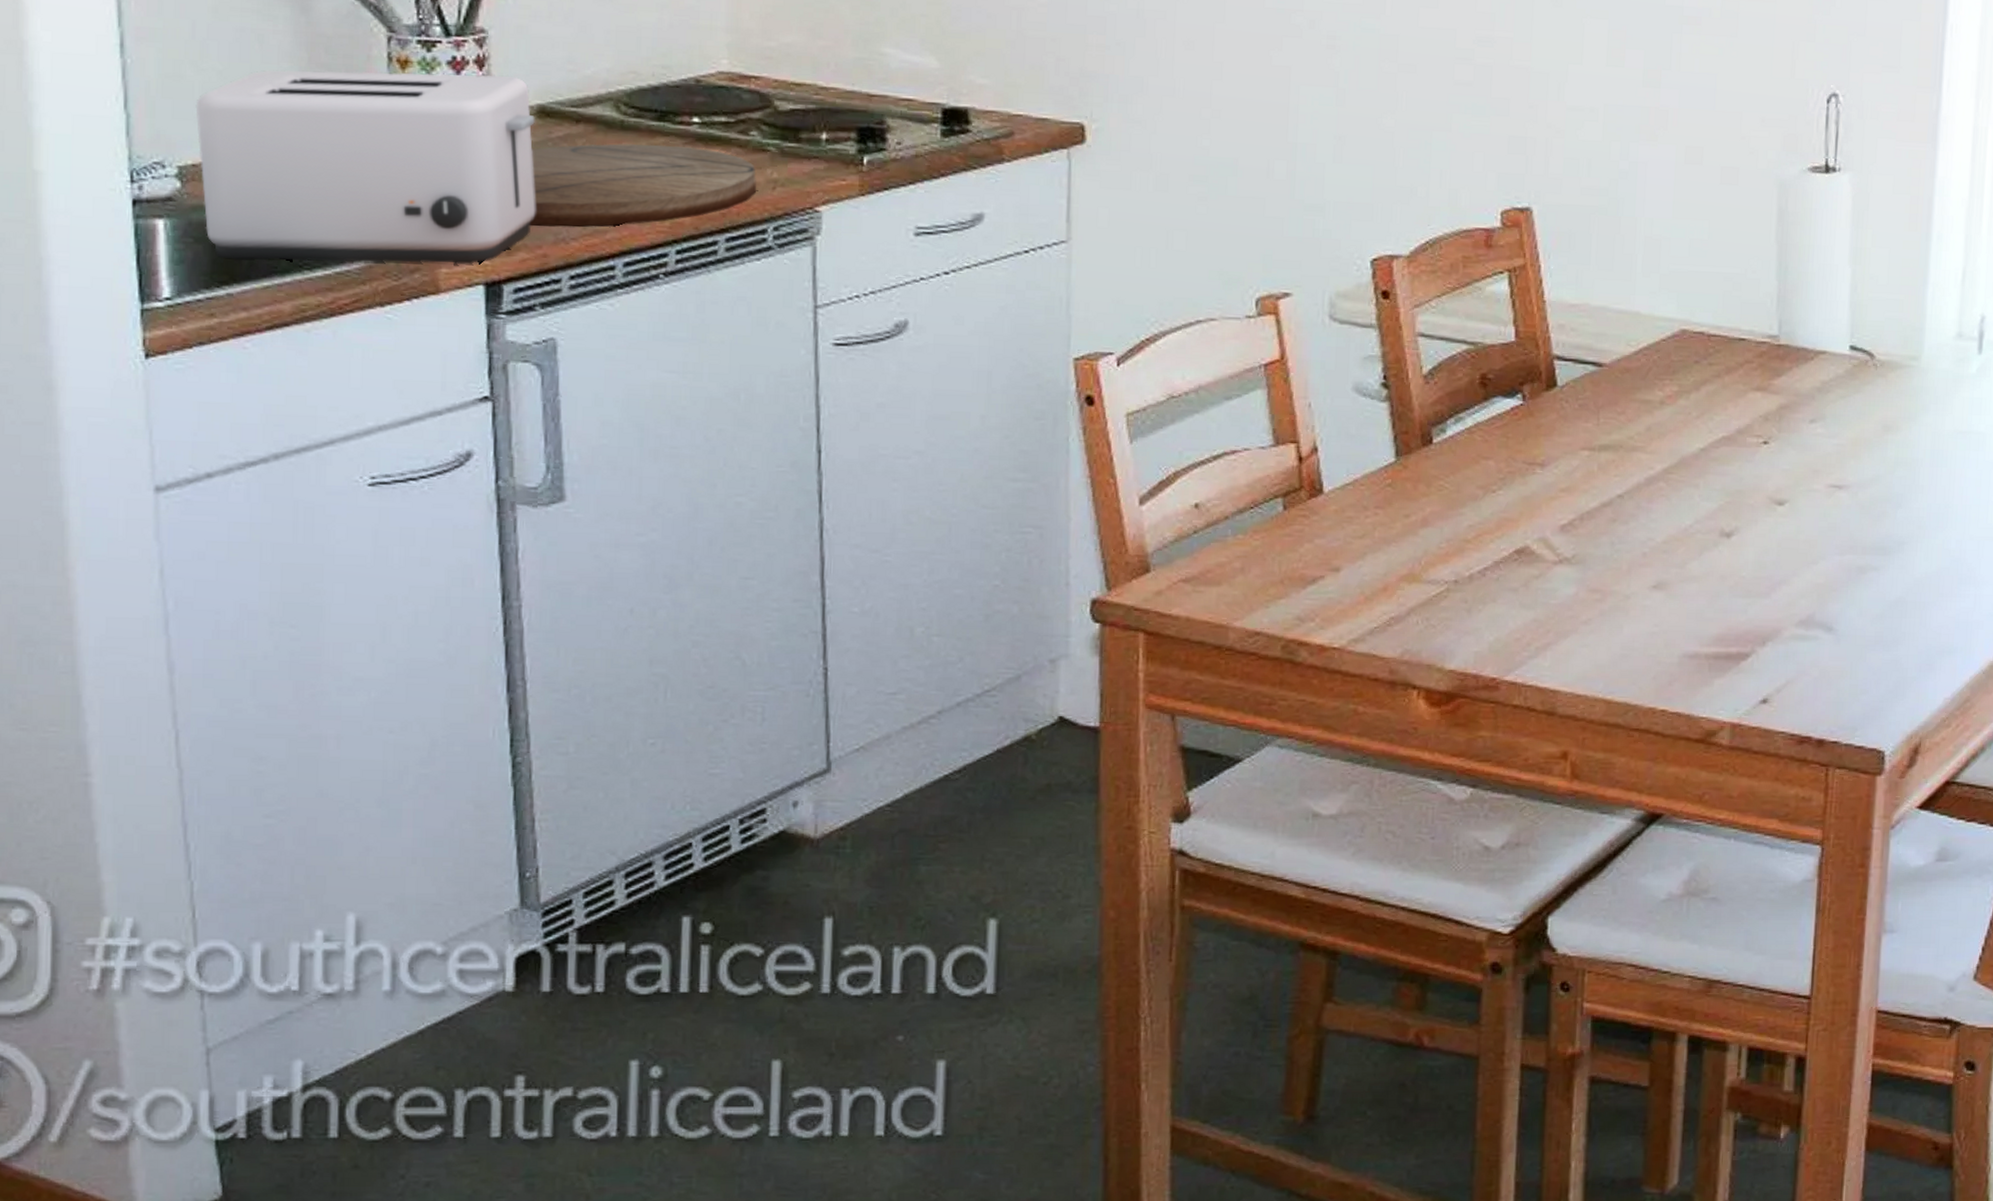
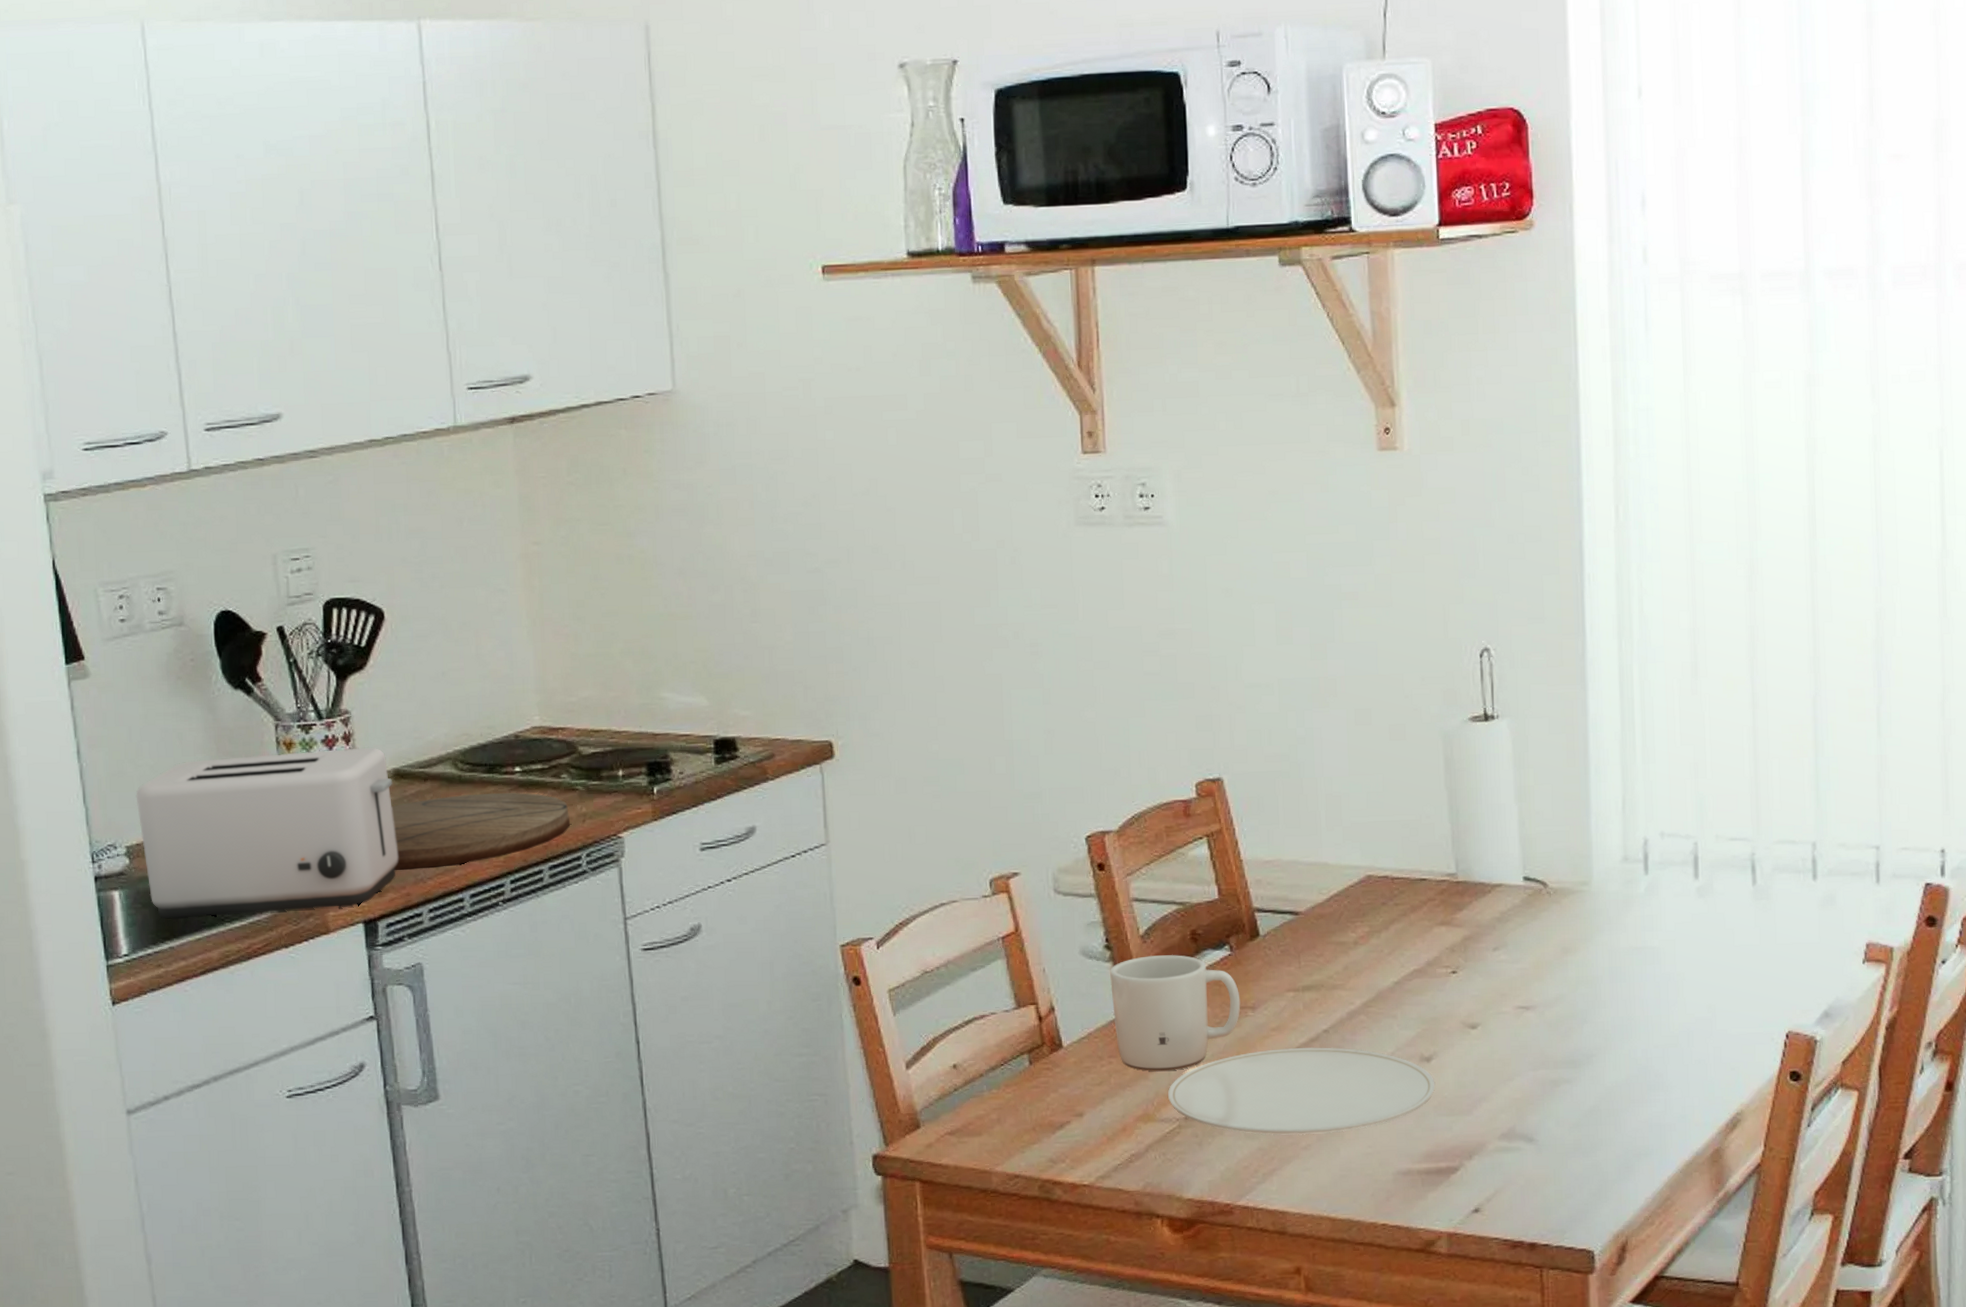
mug: none [1384,398,1529,527] -> present [1110,955,1241,1071]
plate: none [1437,512,1734,608] -> present [1167,1047,1436,1135]

